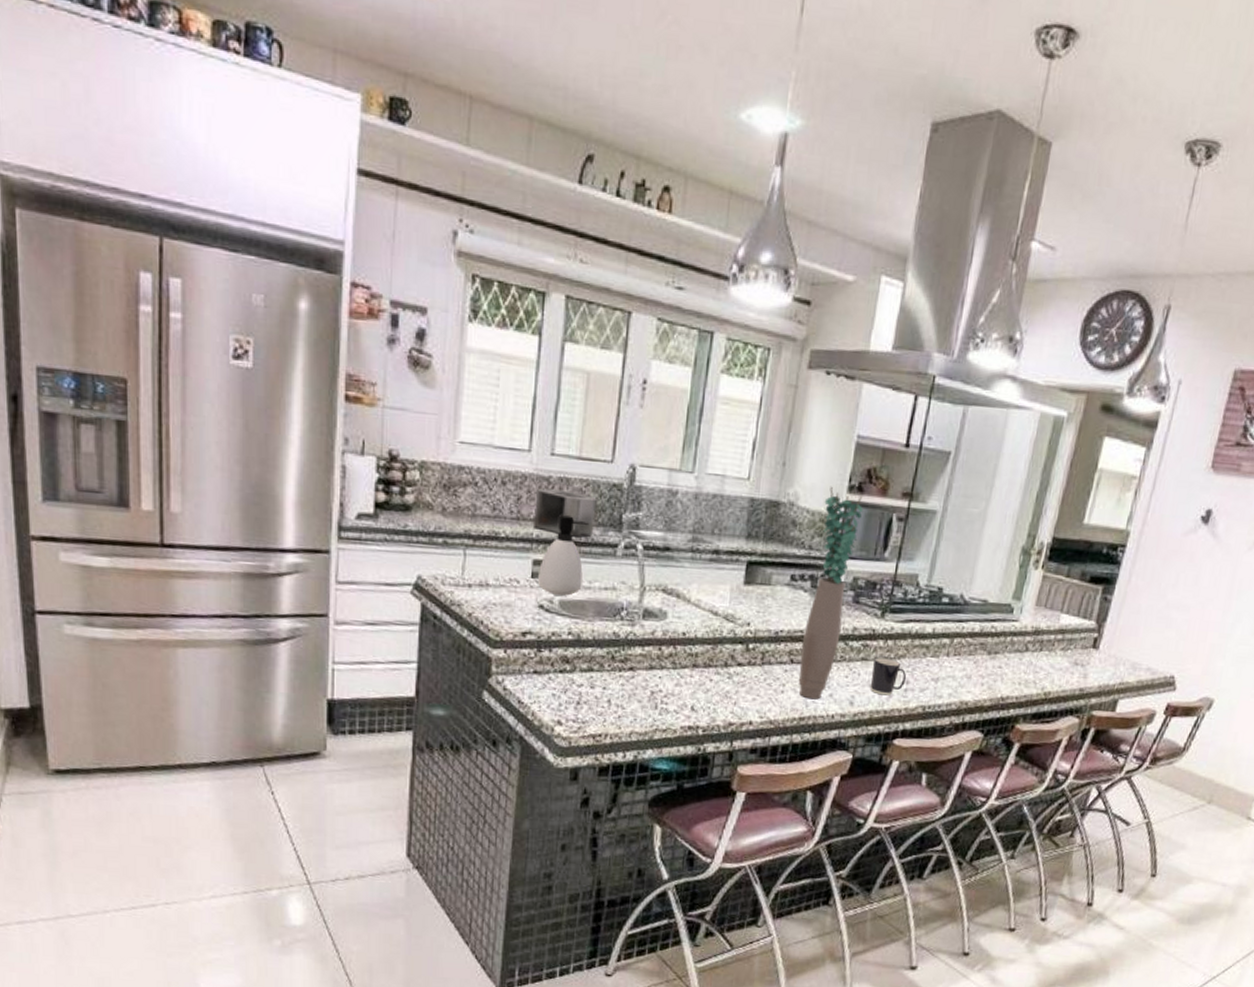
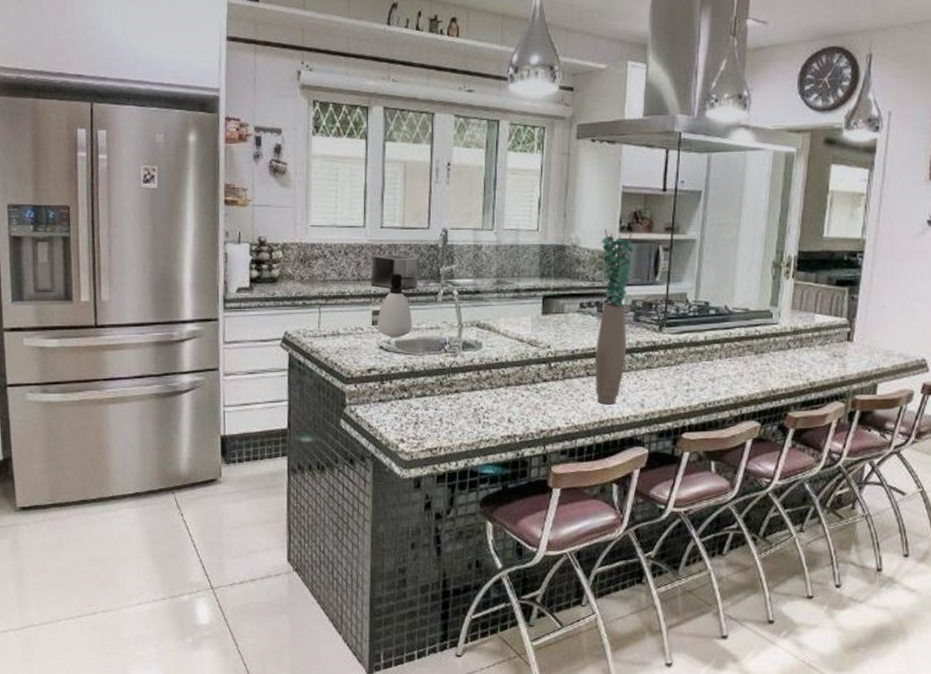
mug: present [870,657,907,696] -> none [656,365,687,397]

